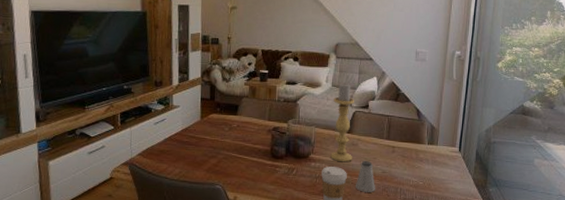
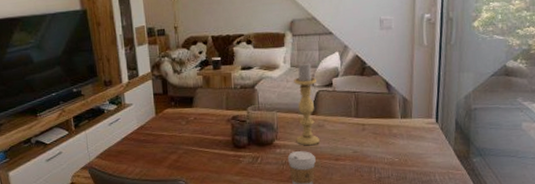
saltshaker: present [356,161,376,192] -> none [326,142,348,175]

